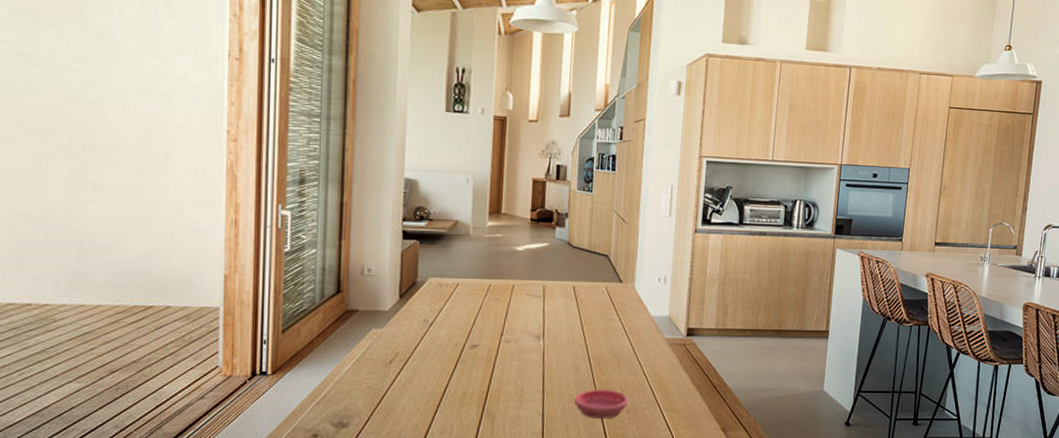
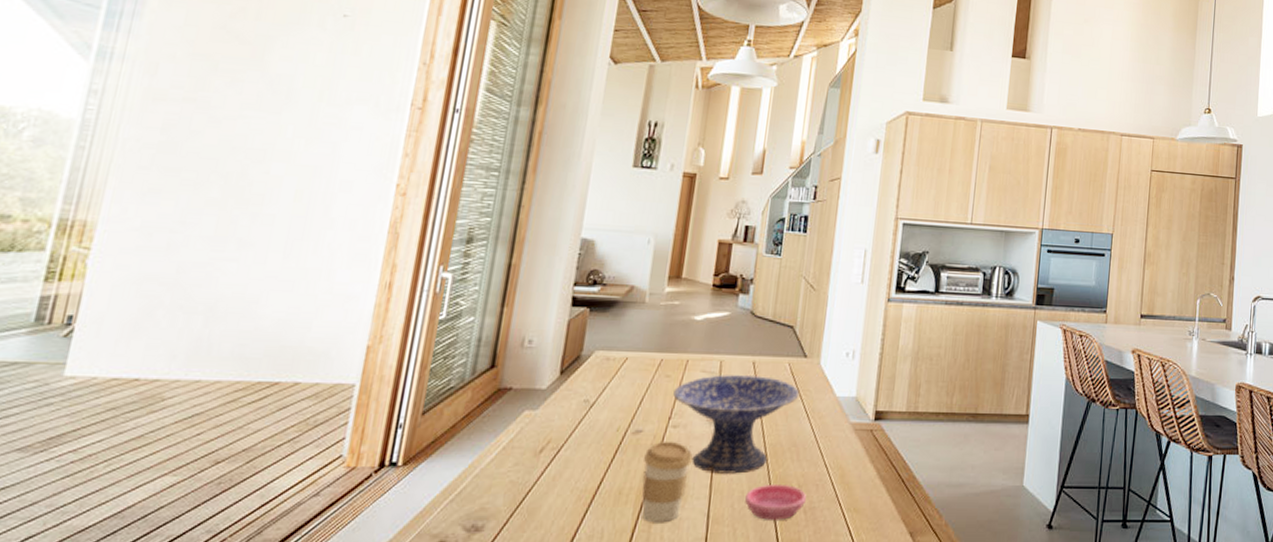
coffee cup: none [481,353,525,421] -> present [641,441,693,523]
decorative bowl: none [503,298,617,381] -> present [673,375,800,474]

